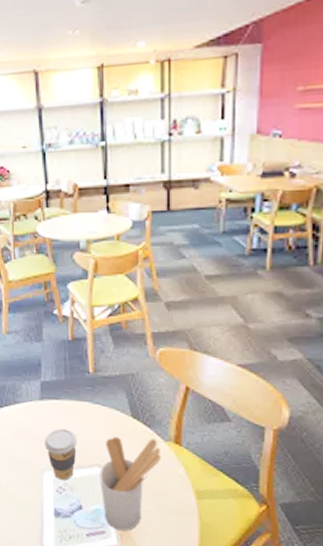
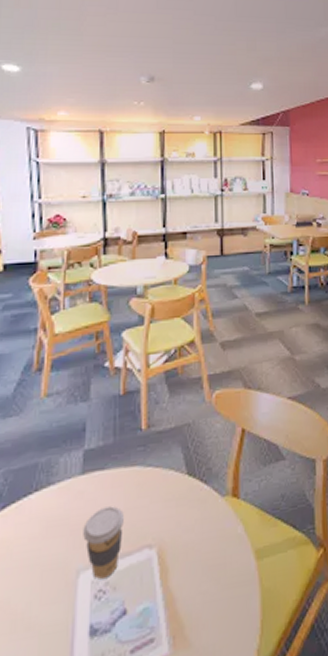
utensil holder: present [99,437,162,531] -> none [150,496,219,632]

